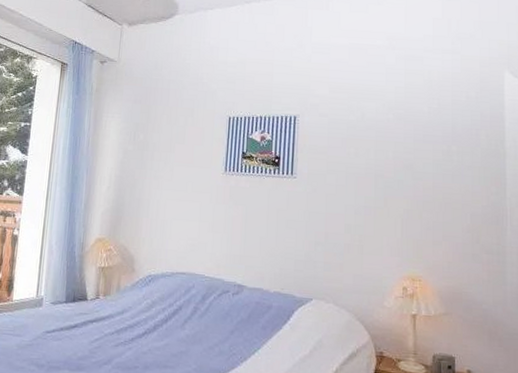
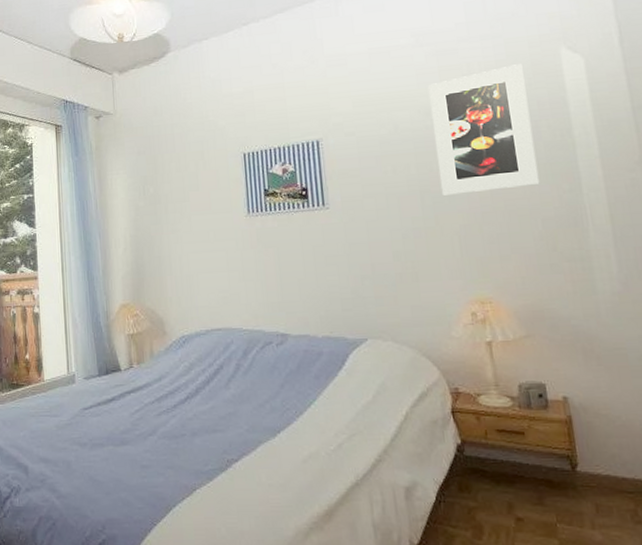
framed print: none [393,78,474,184] -> present [428,64,540,196]

